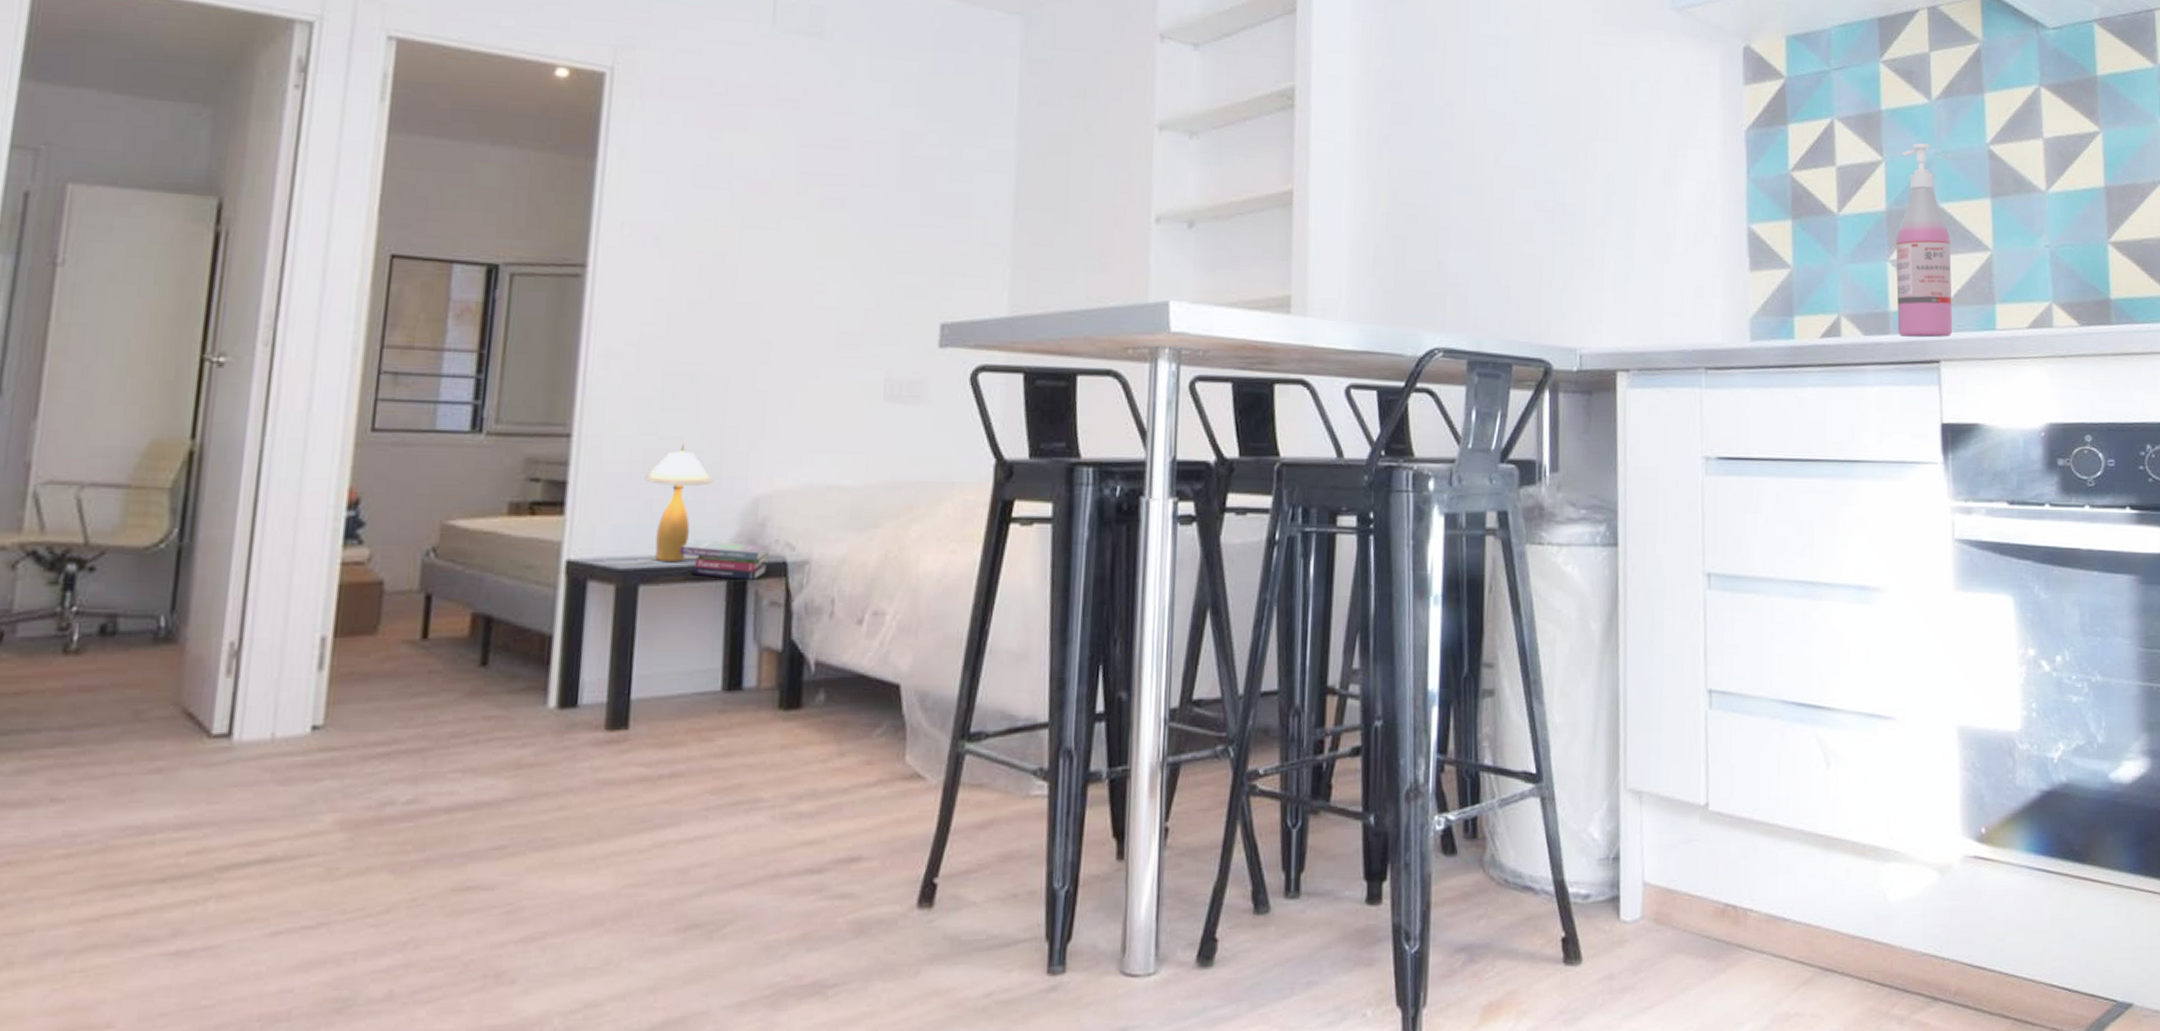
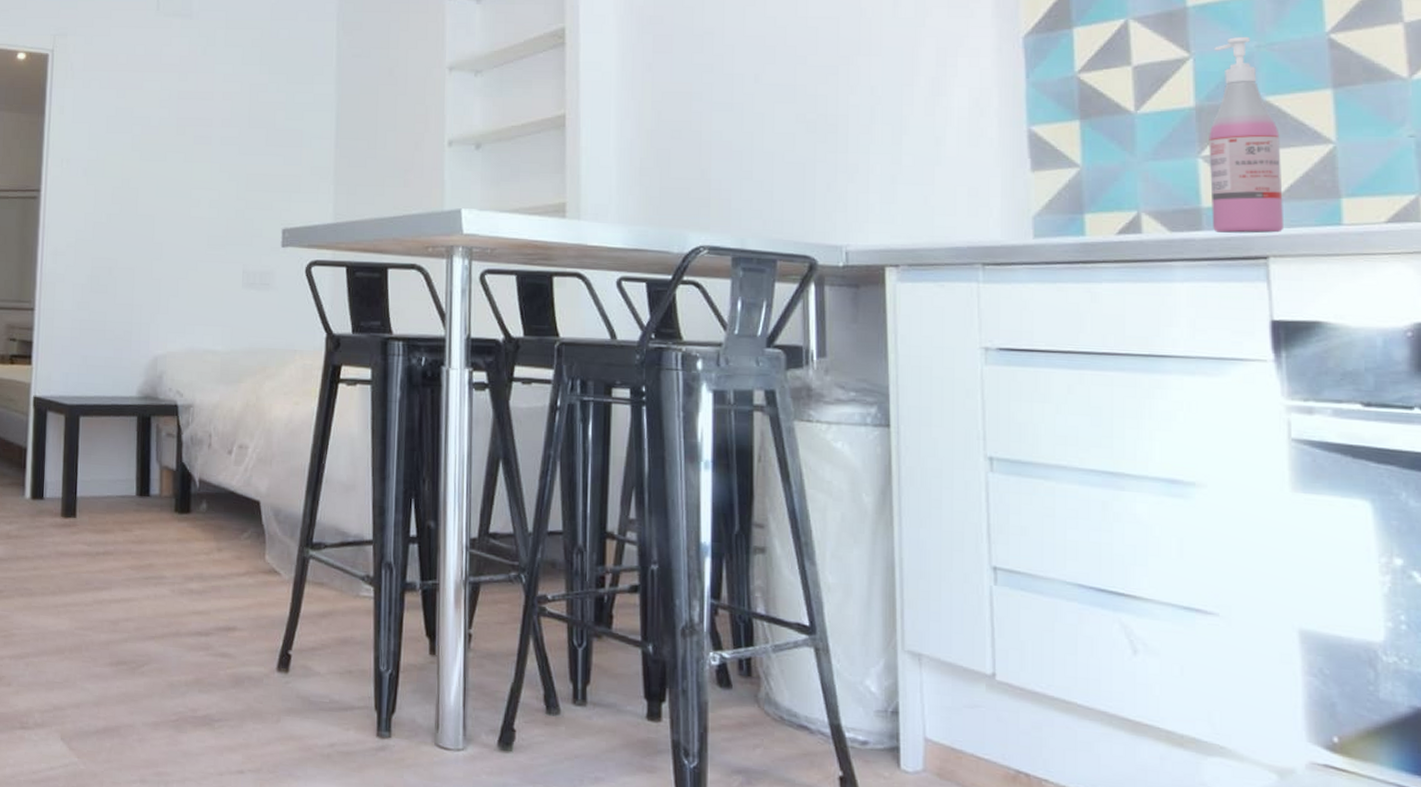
table lamp: present [644,443,713,563] -> none [81,316,126,402]
books: present [679,539,771,580] -> none [105,385,166,417]

